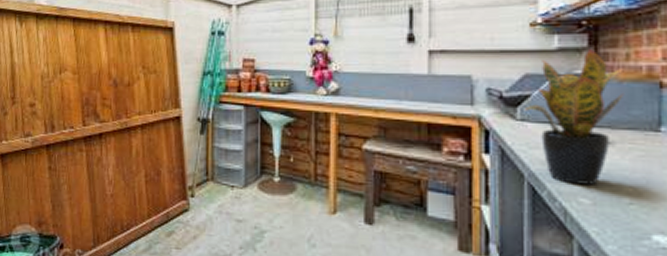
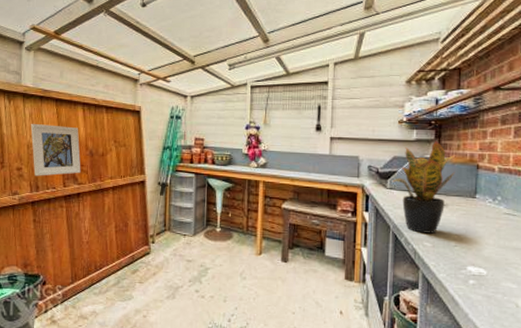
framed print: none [45,48,103,113] -> present [31,123,81,176]

